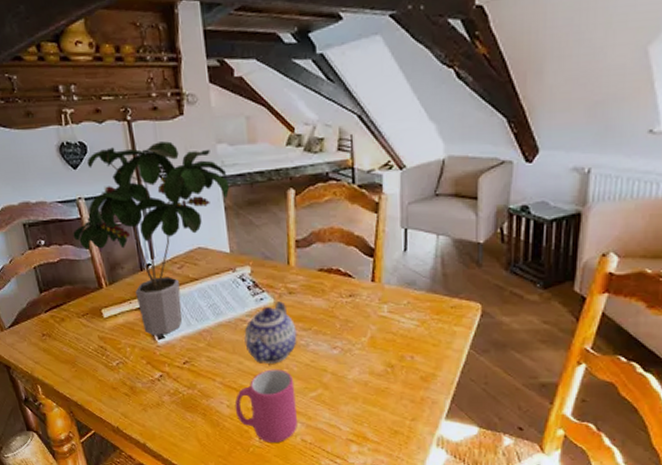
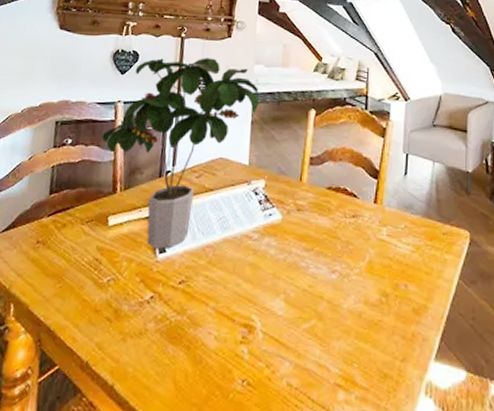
mug: present [235,369,297,444] -> none [222,293,289,388]
teapot: present [244,301,297,364] -> none [246,218,299,287]

